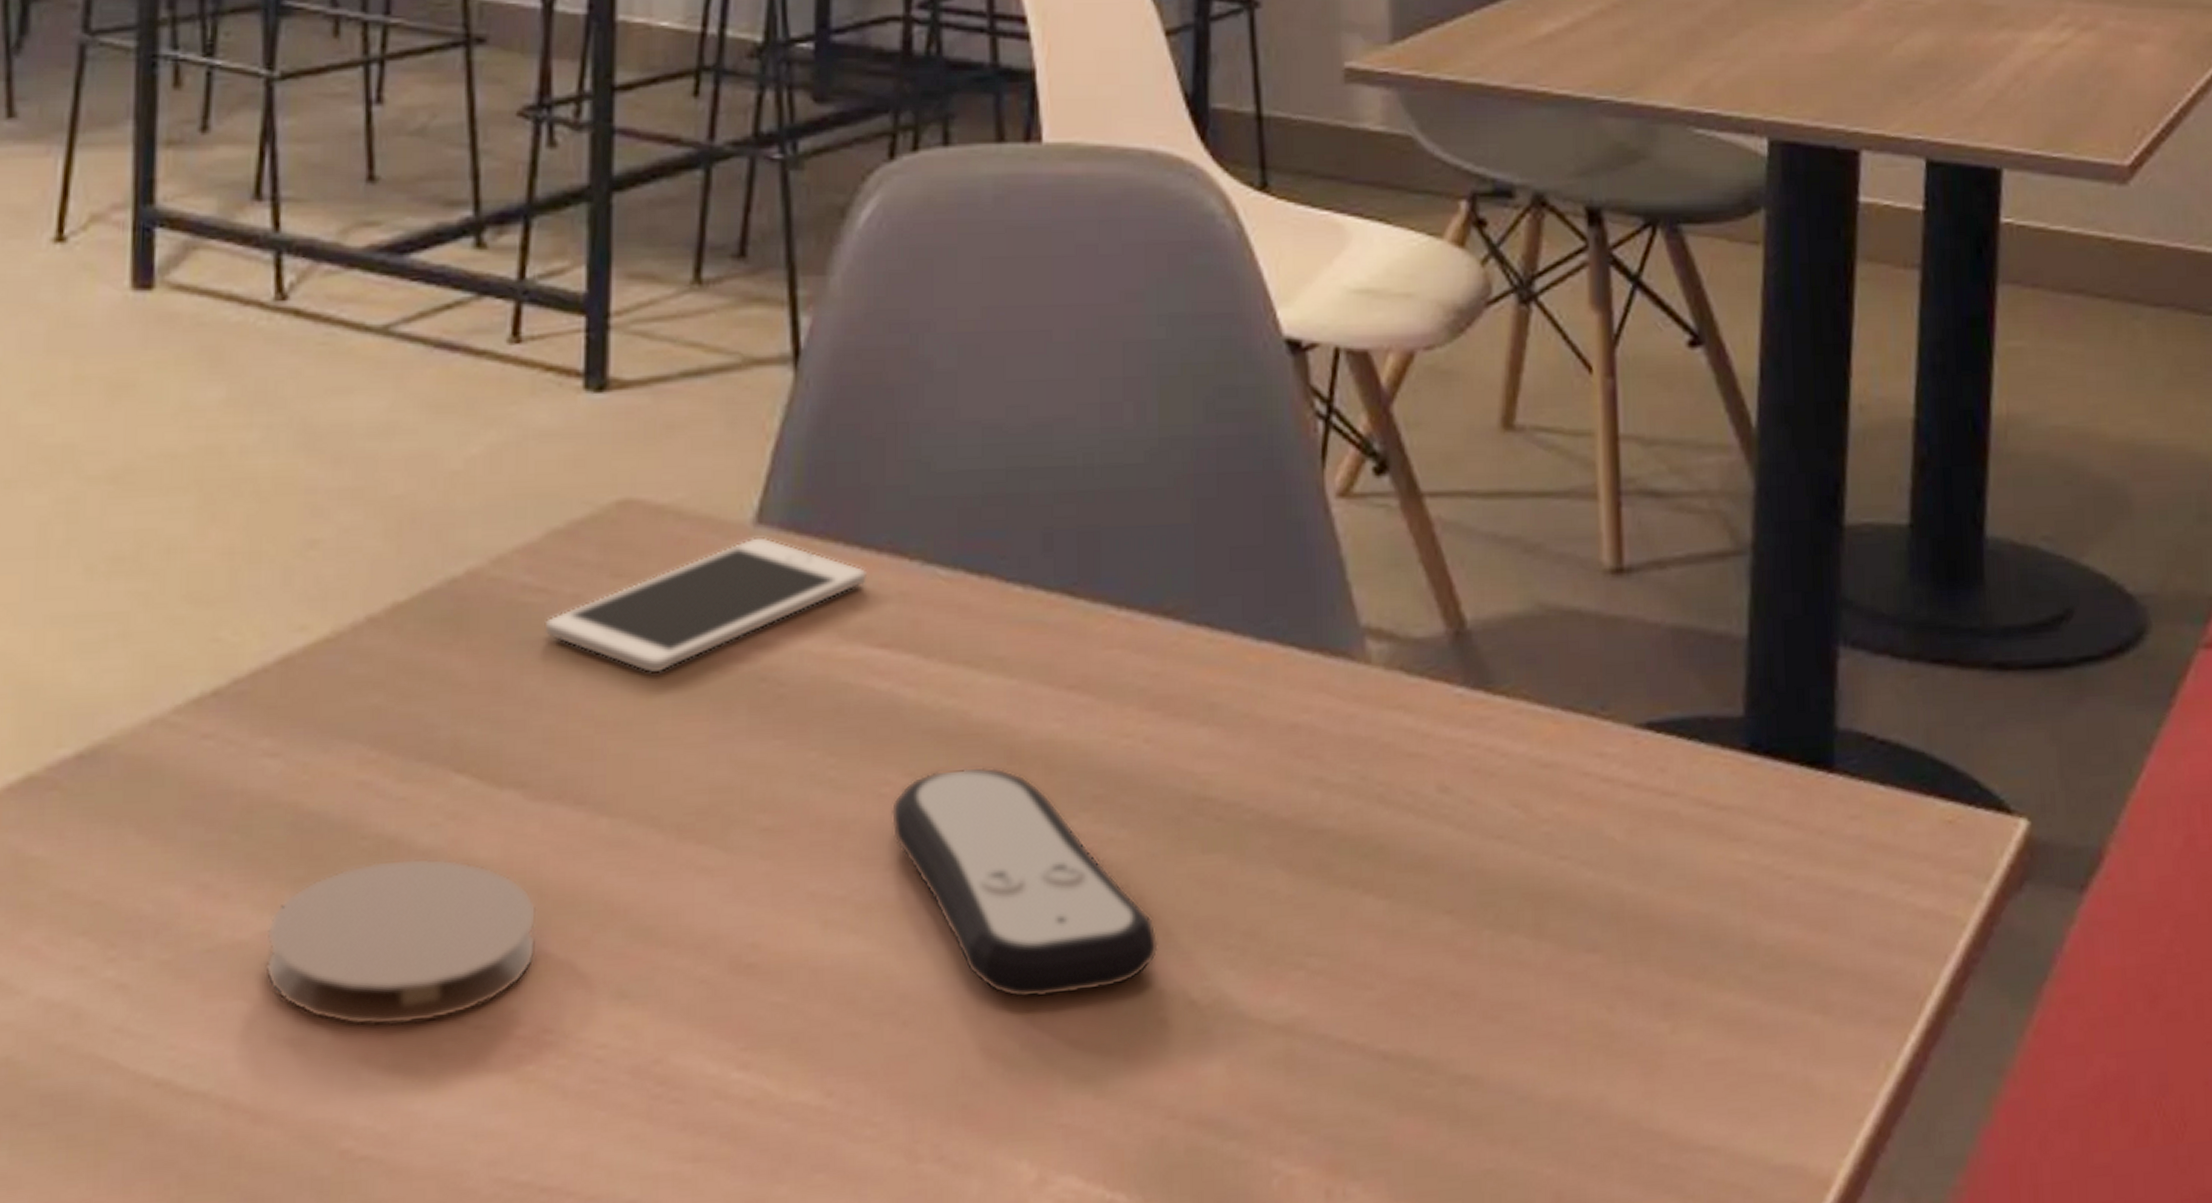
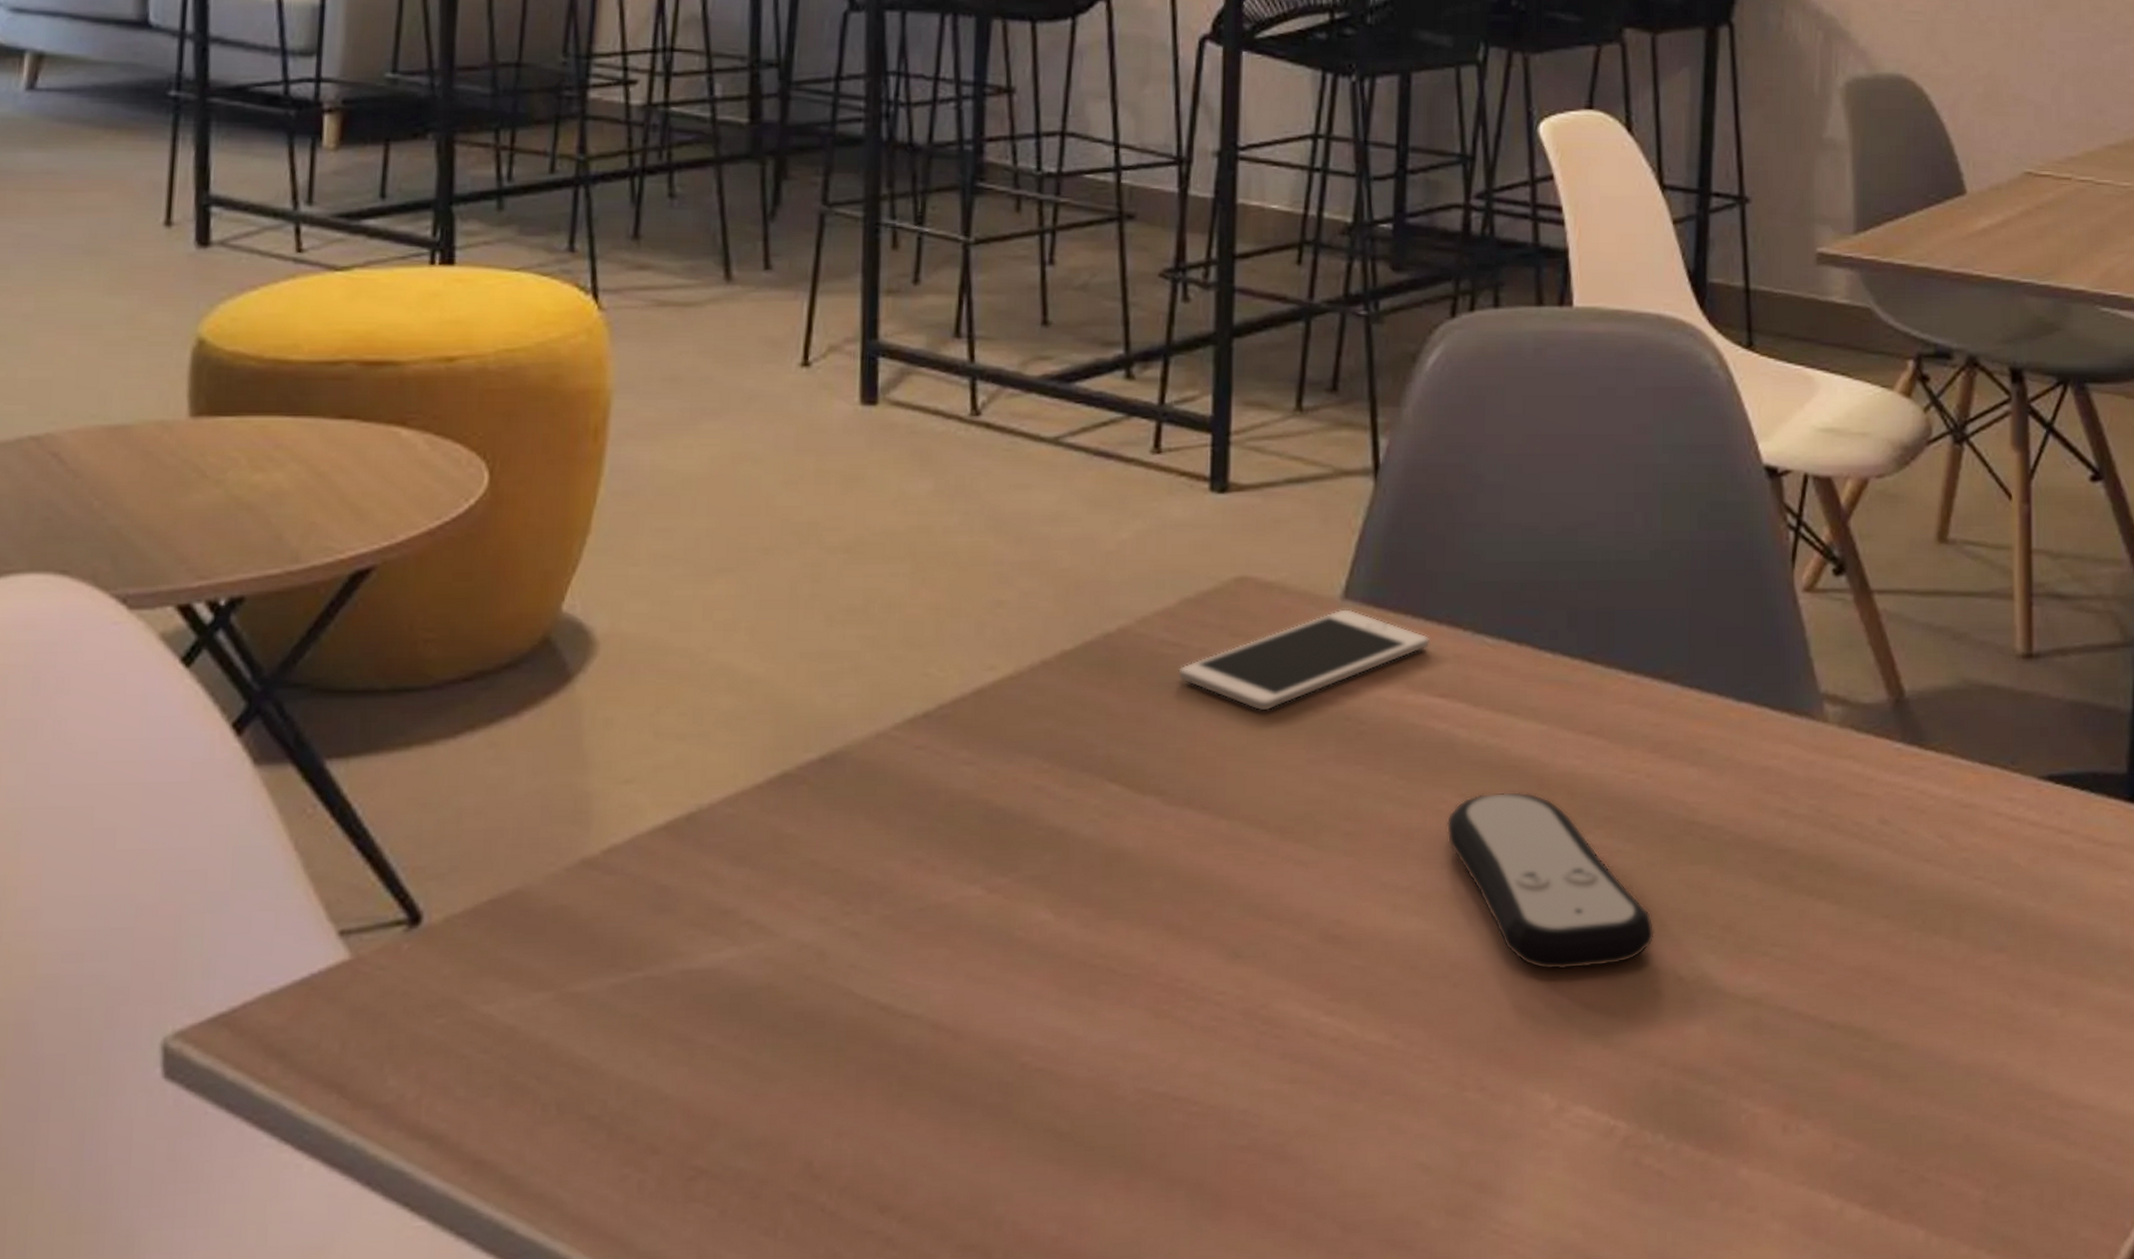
coaster: present [265,857,537,1027] -> none [964,845,1172,972]

